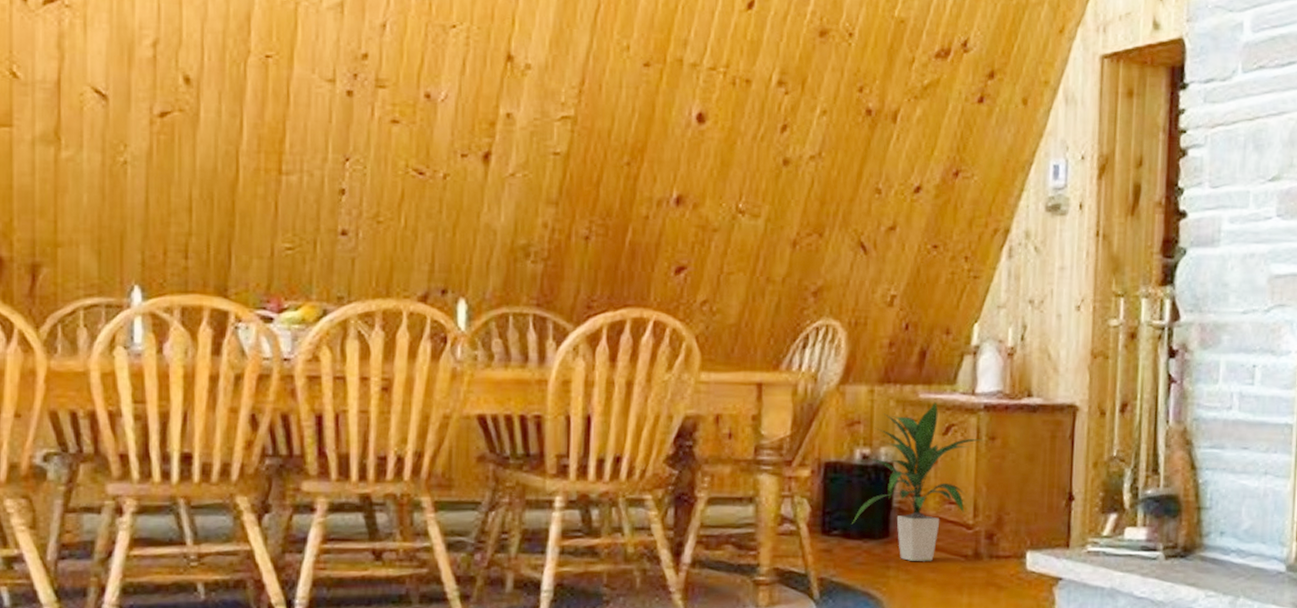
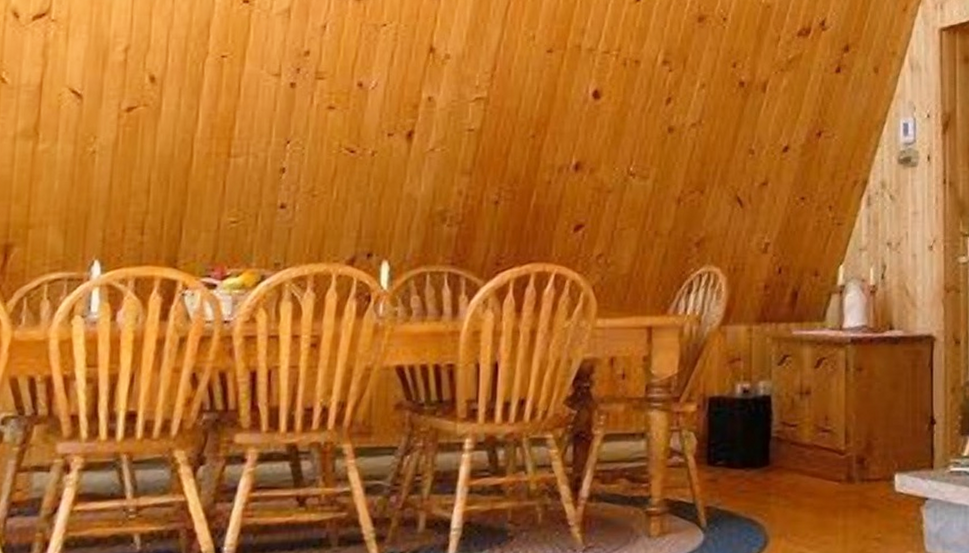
indoor plant: present [852,402,985,561] -> none [735,338,853,487]

